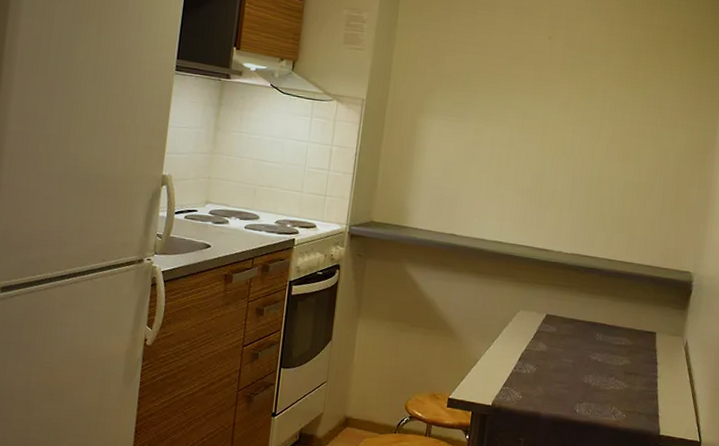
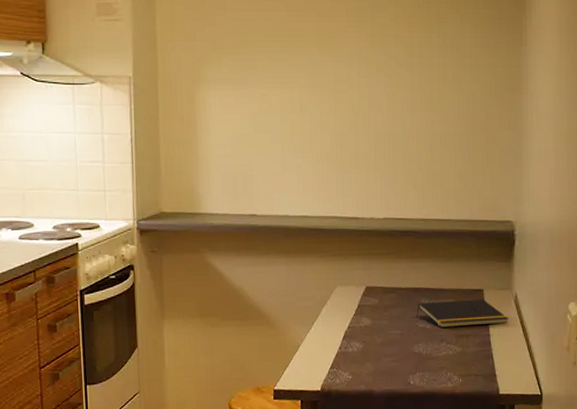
notepad: none [590,336,678,368] -> present [416,298,509,328]

